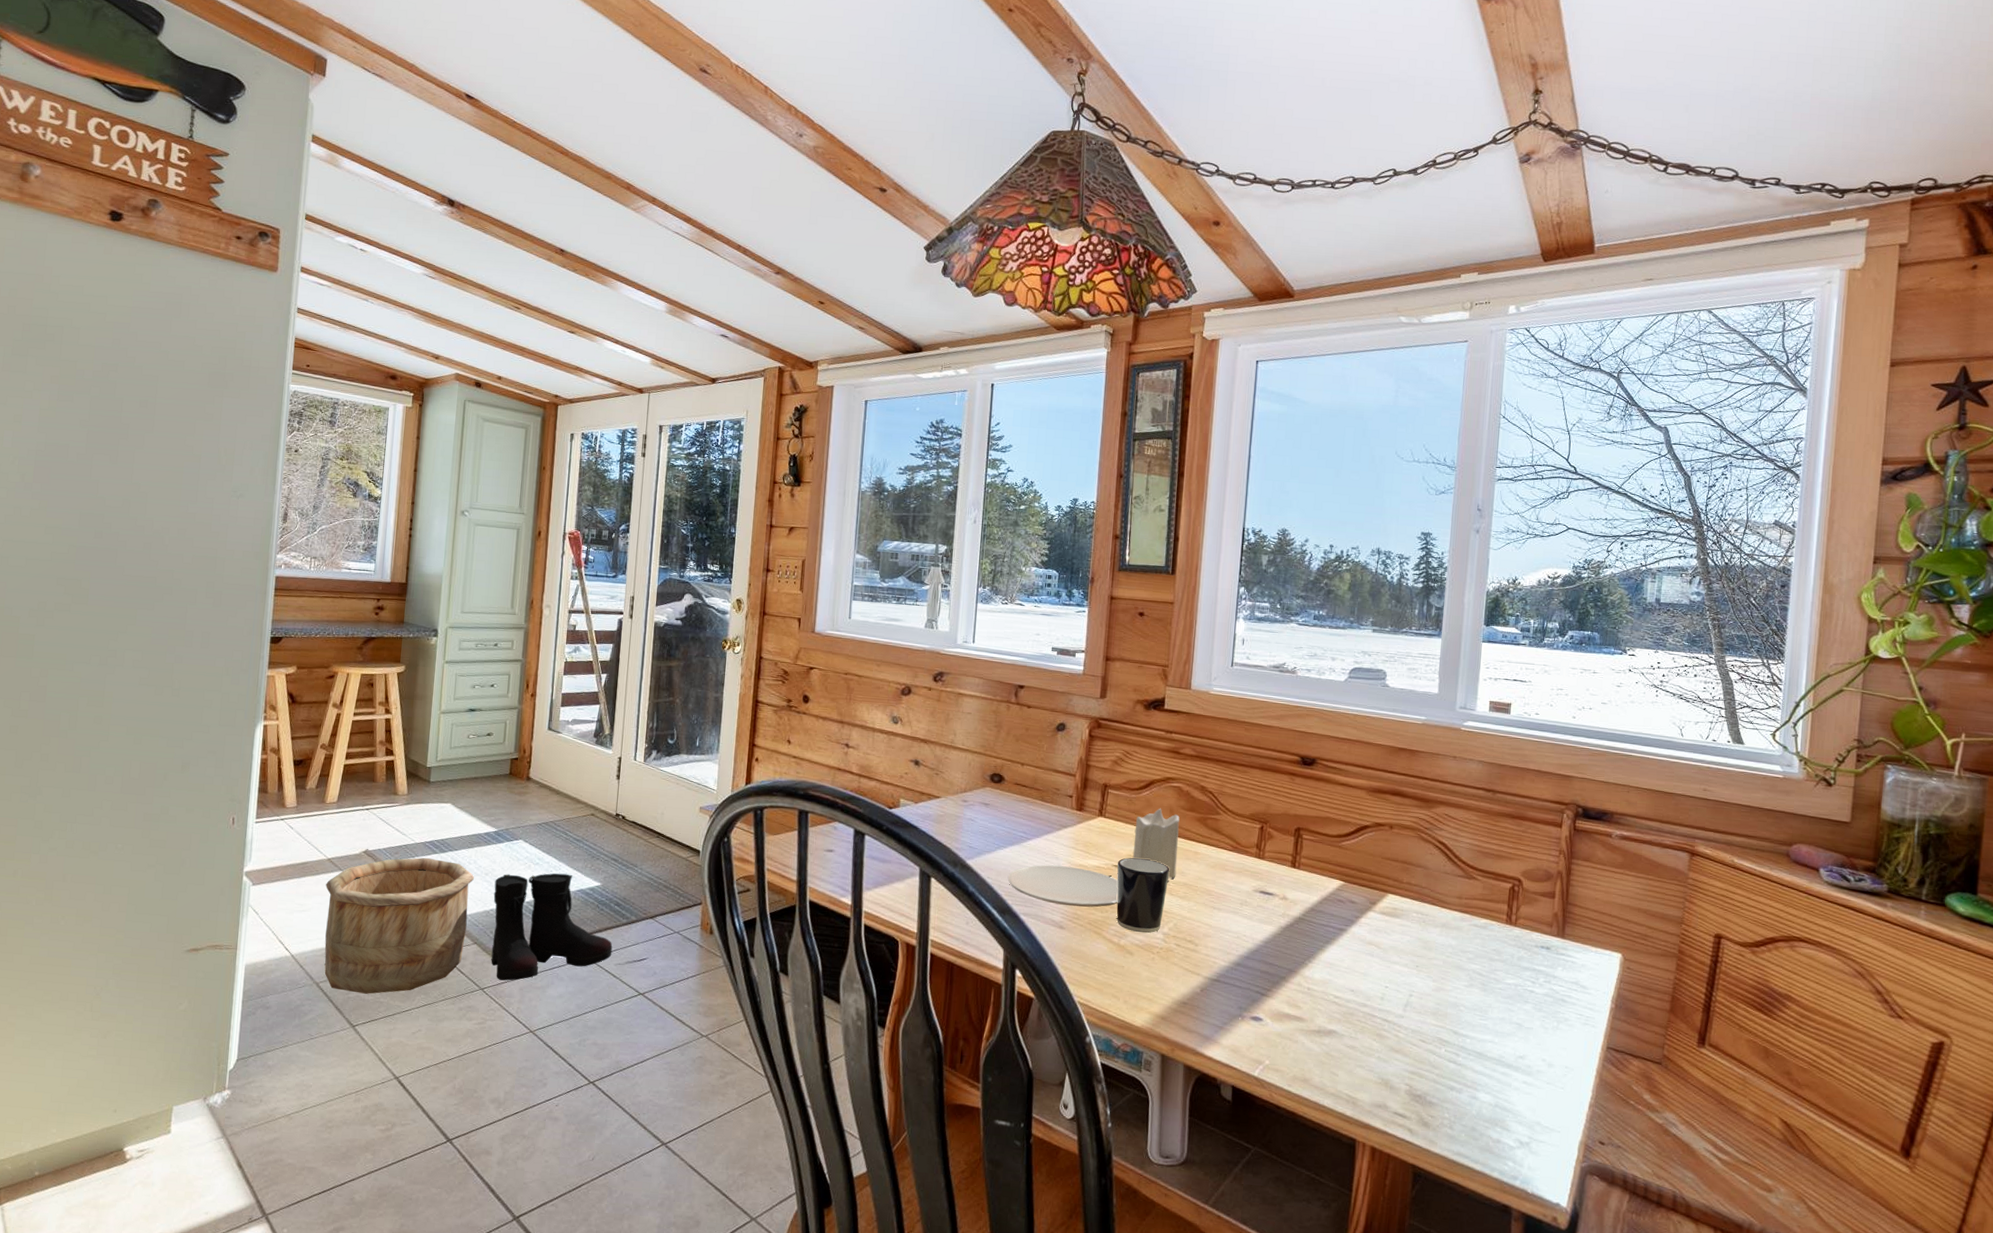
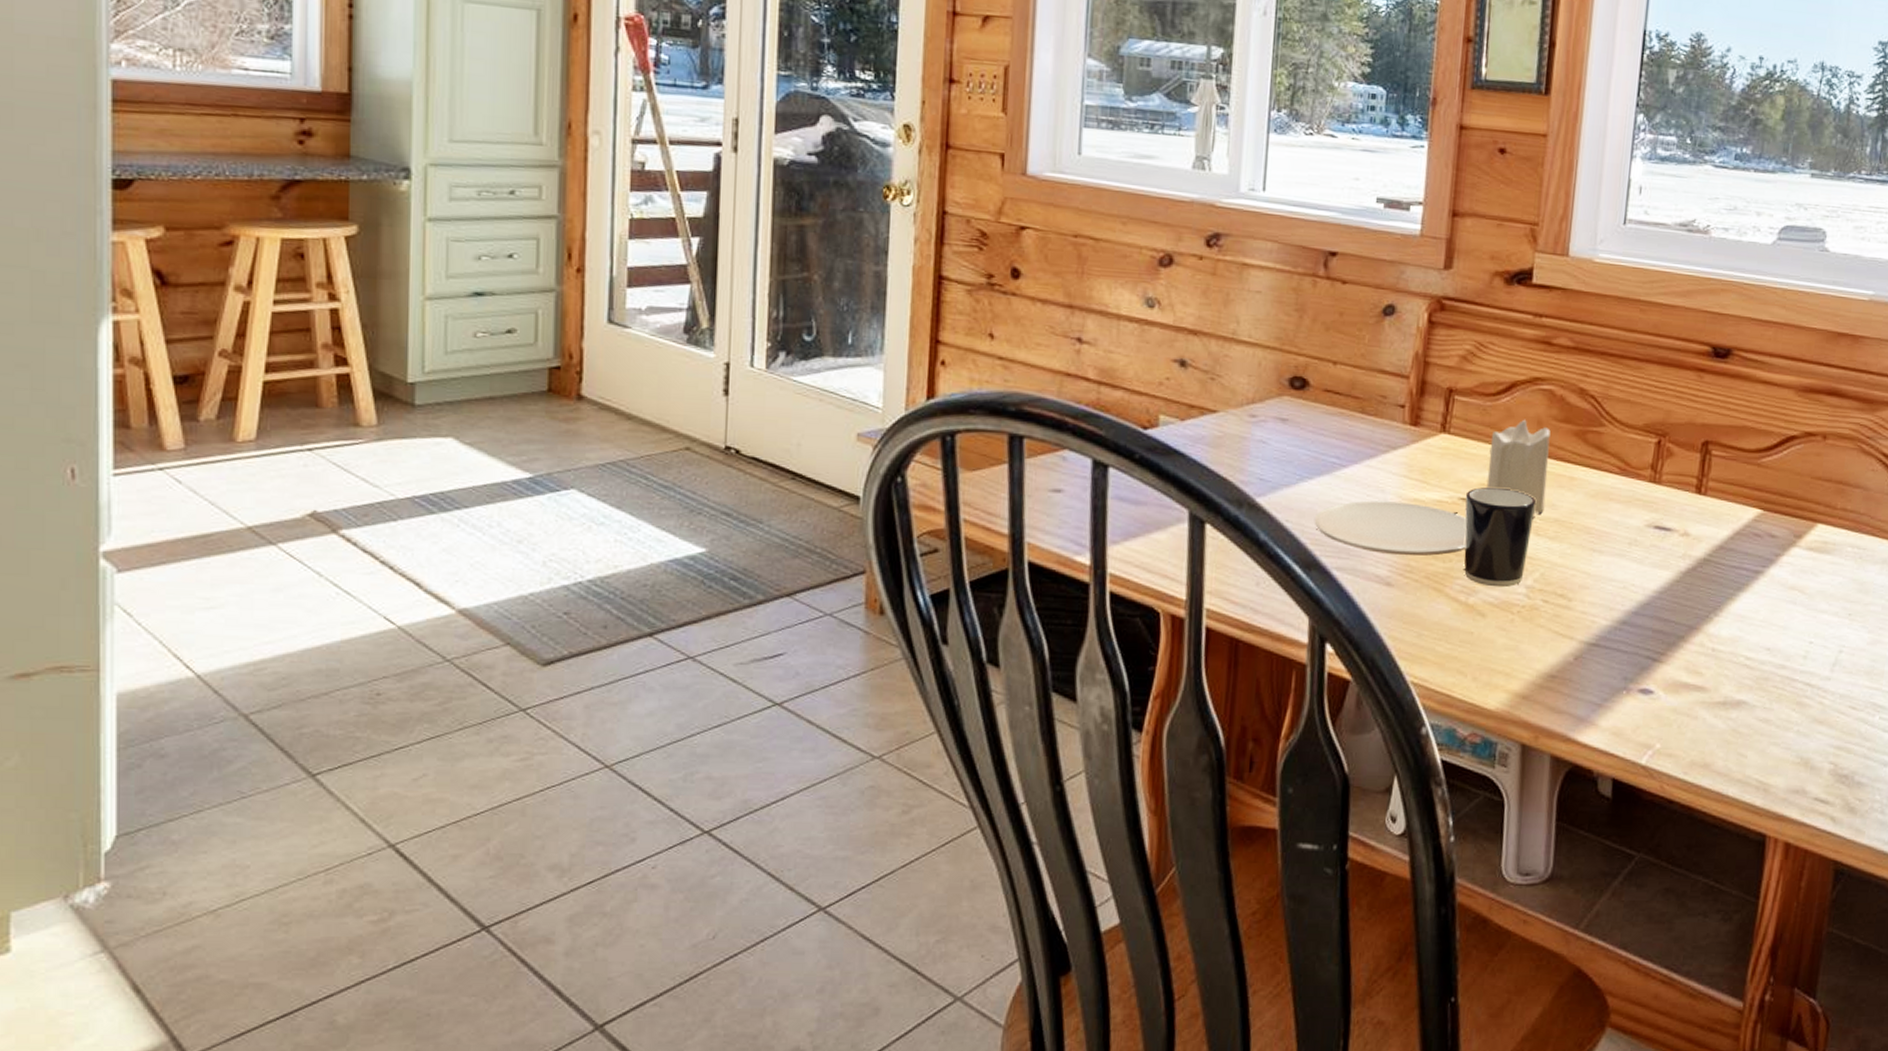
wooden bucket: present [324,857,475,994] -> none [247,520,501,727]
boot: present [491,873,613,981] -> none [533,536,730,696]

